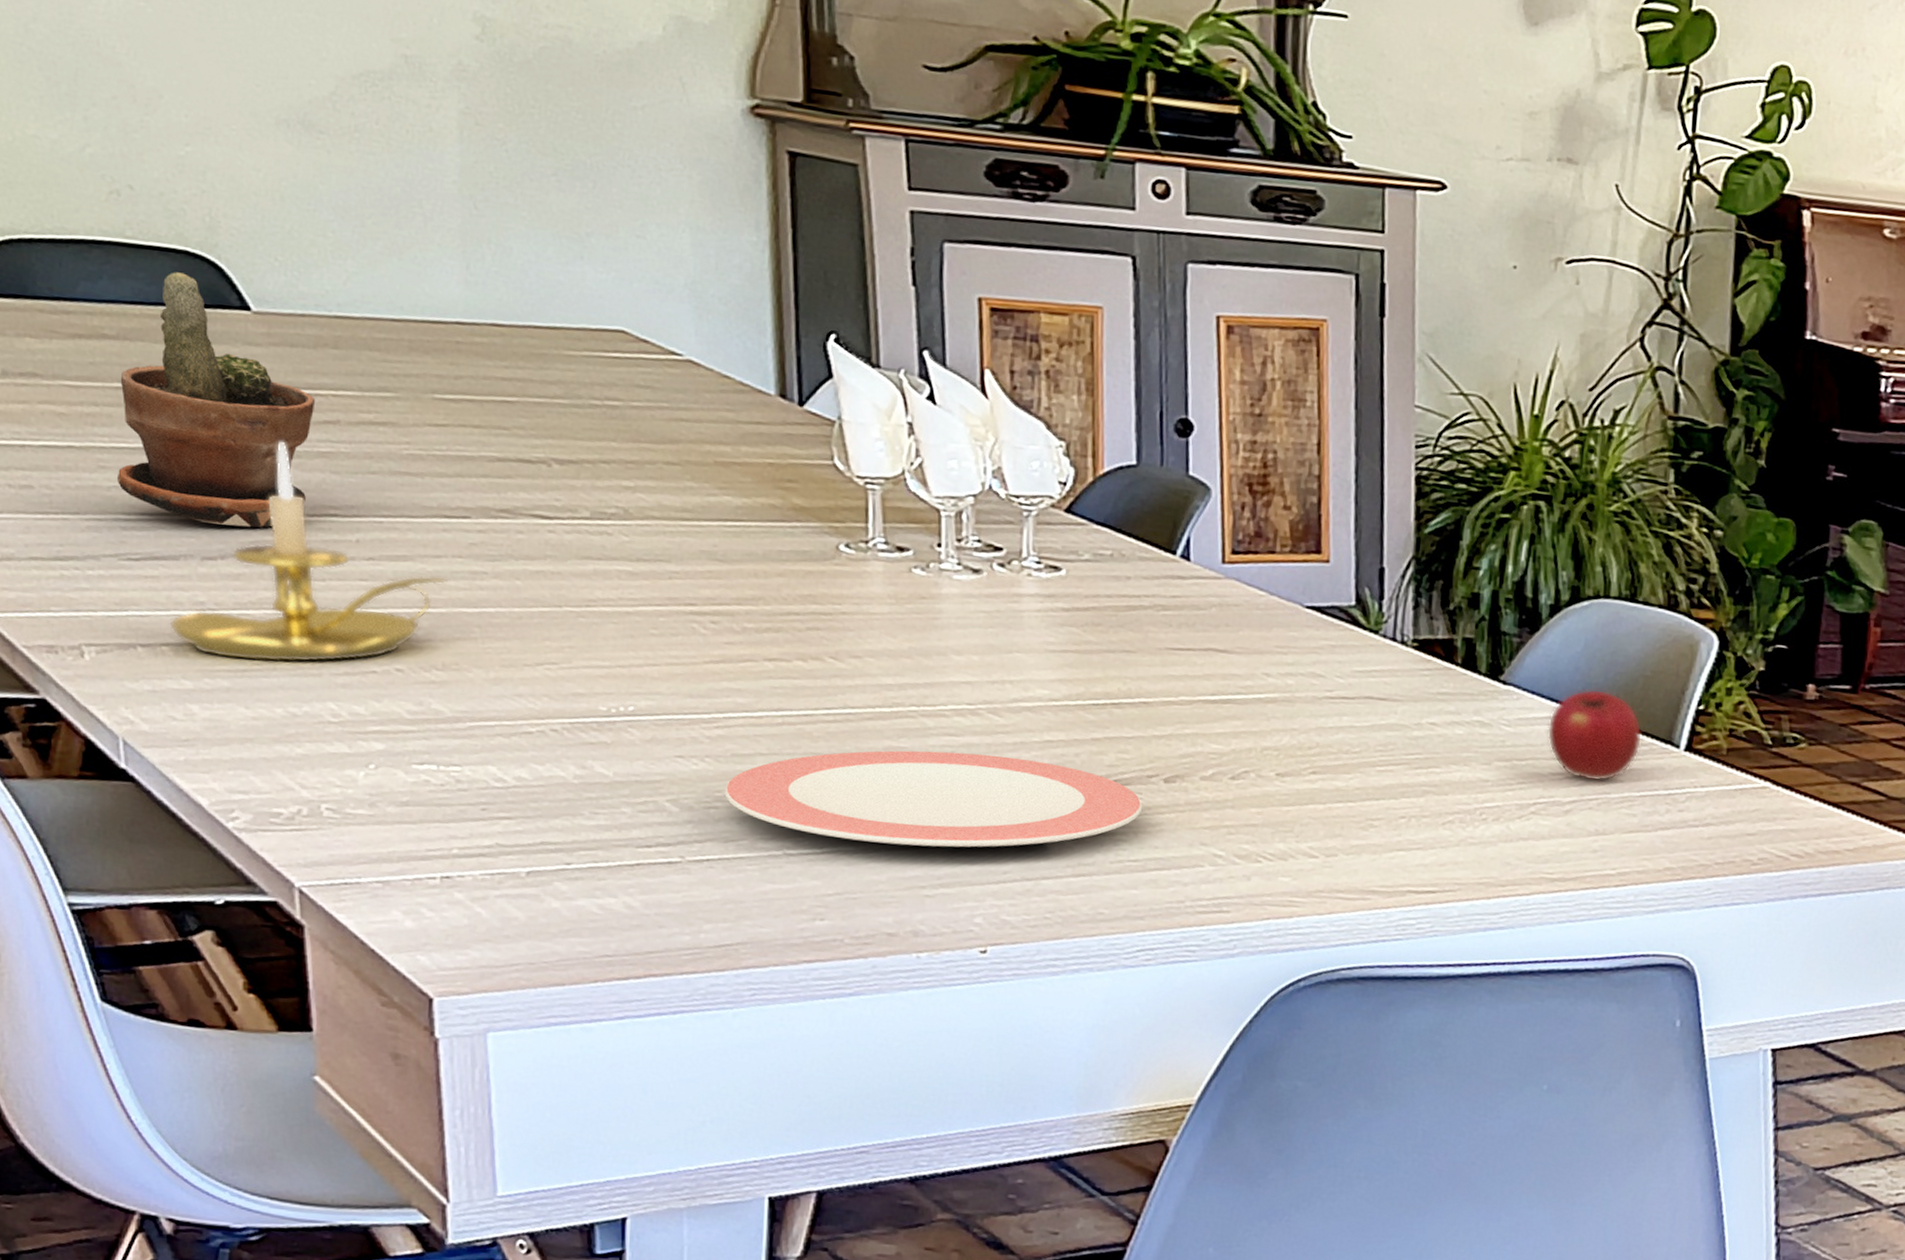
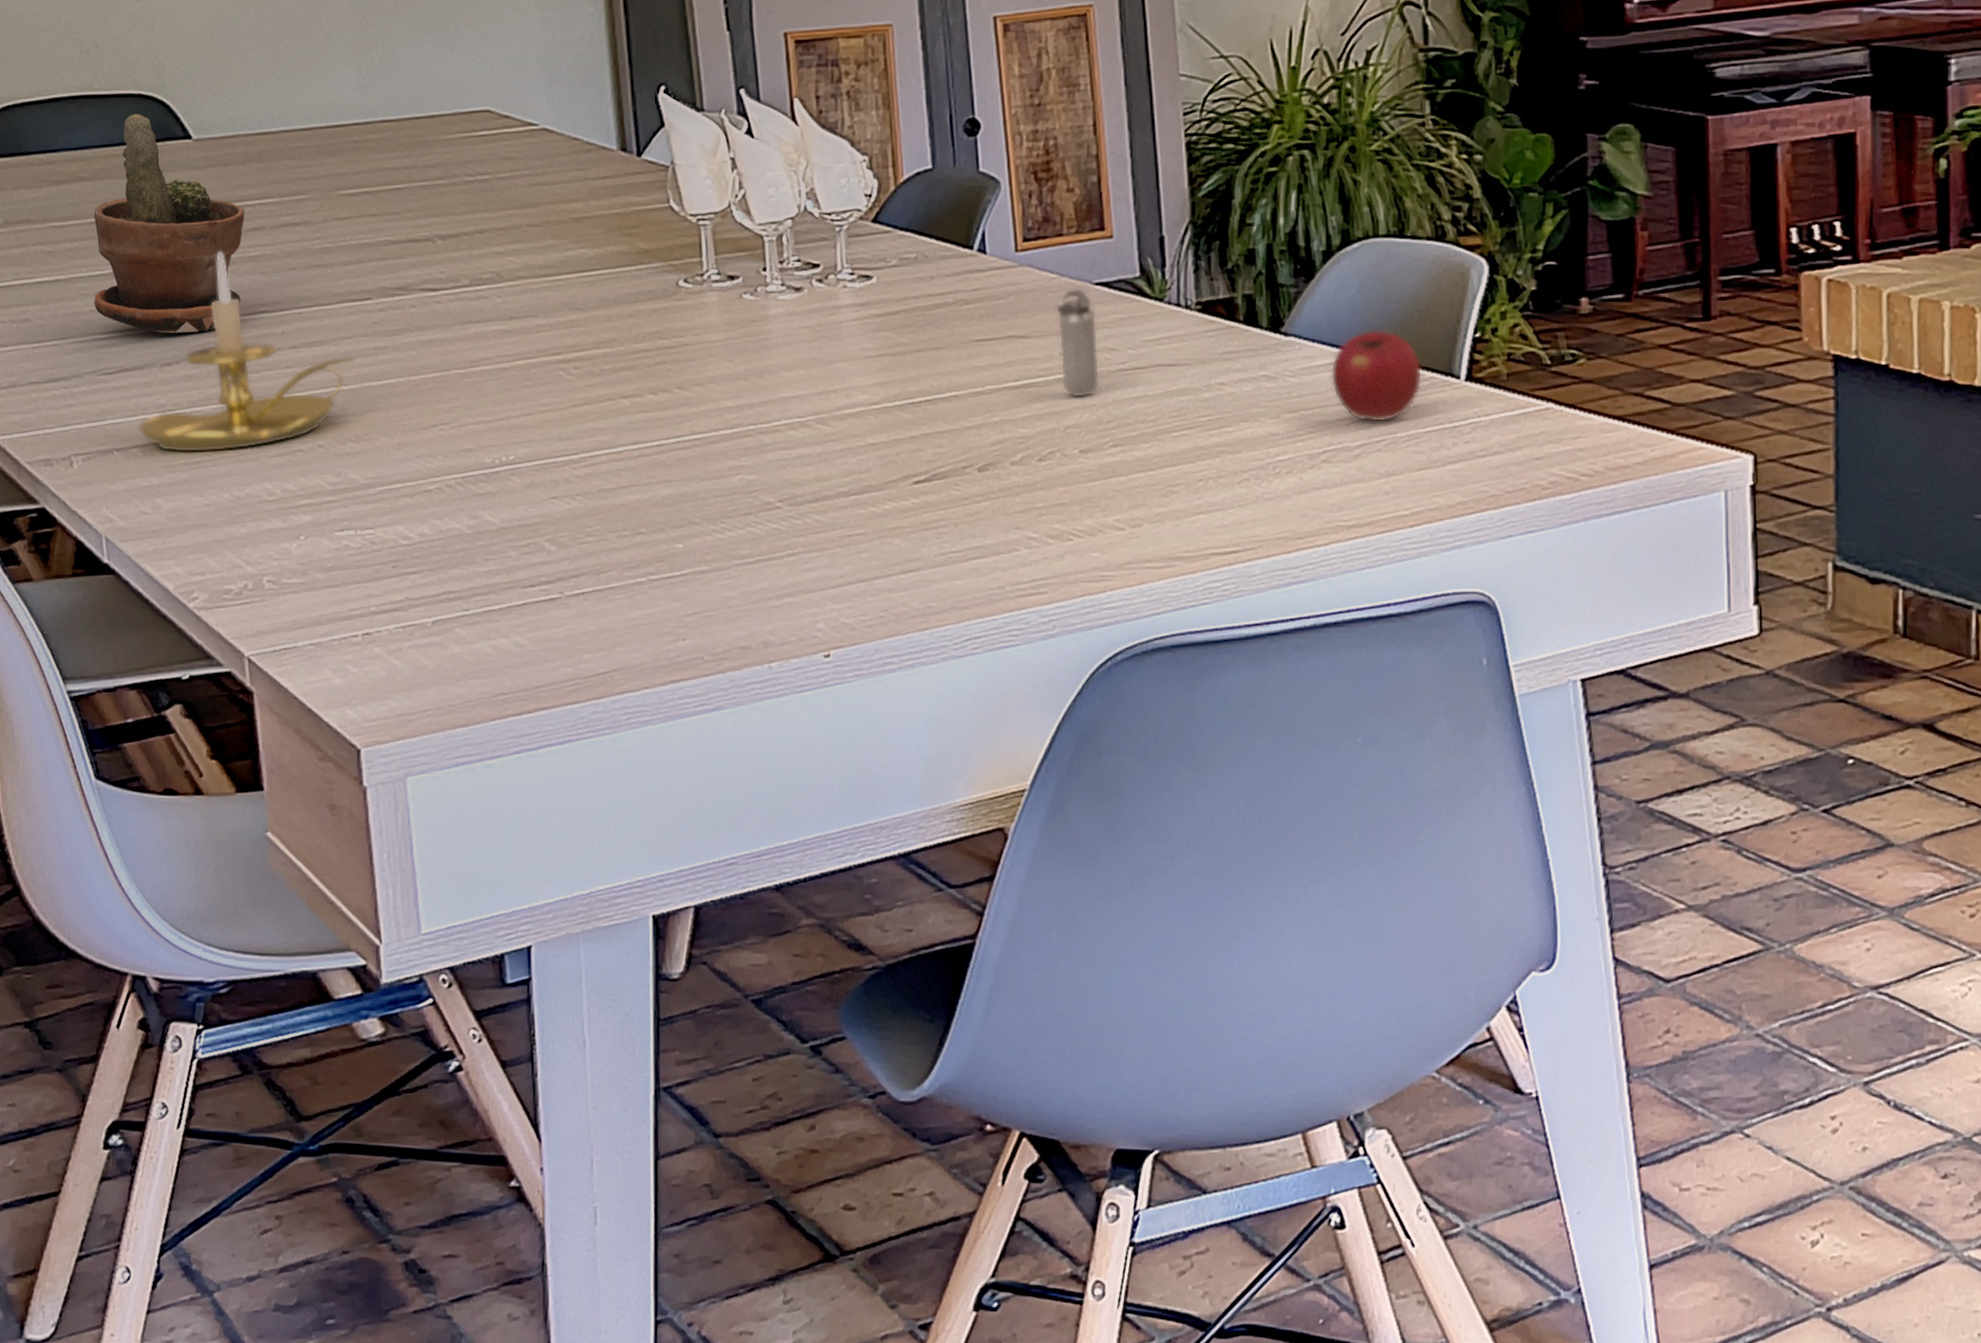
plate: present [724,750,1142,848] -> none [594,463,959,560]
shaker: none [1260,608,1306,721] -> present [1055,288,1100,398]

